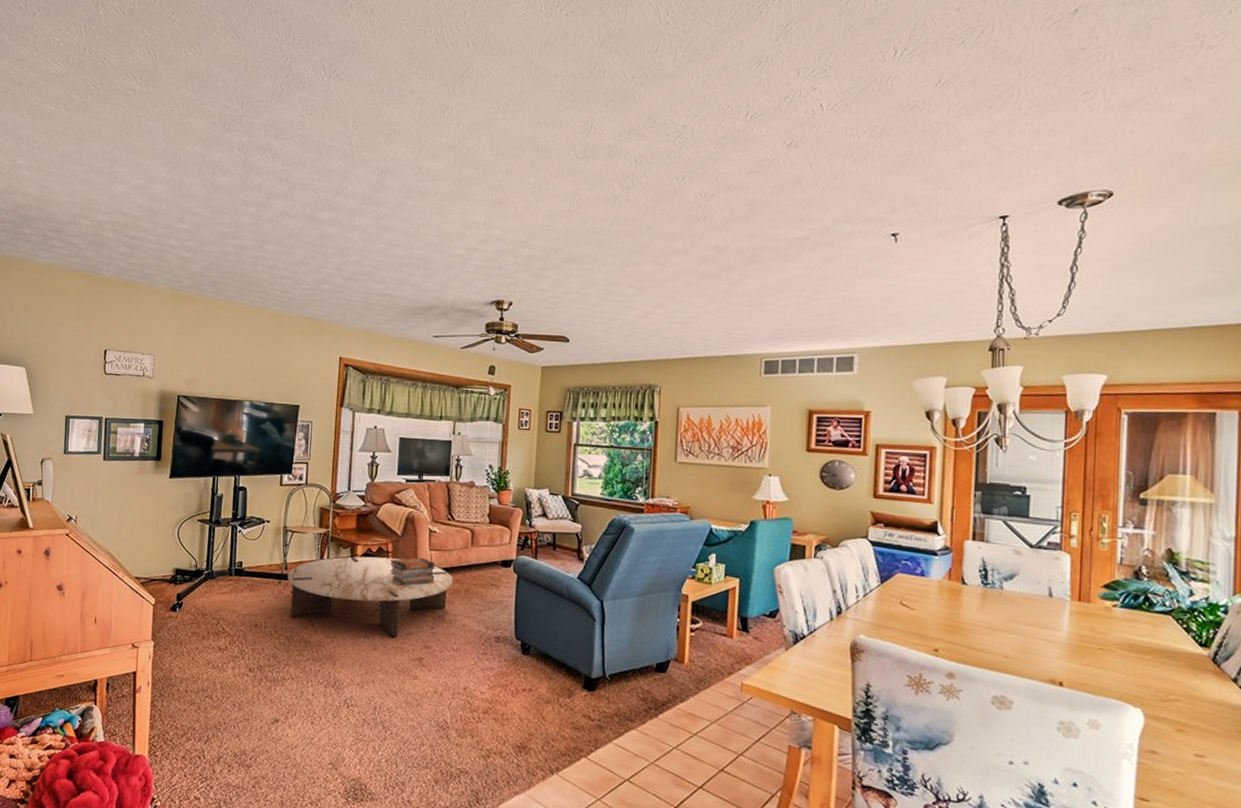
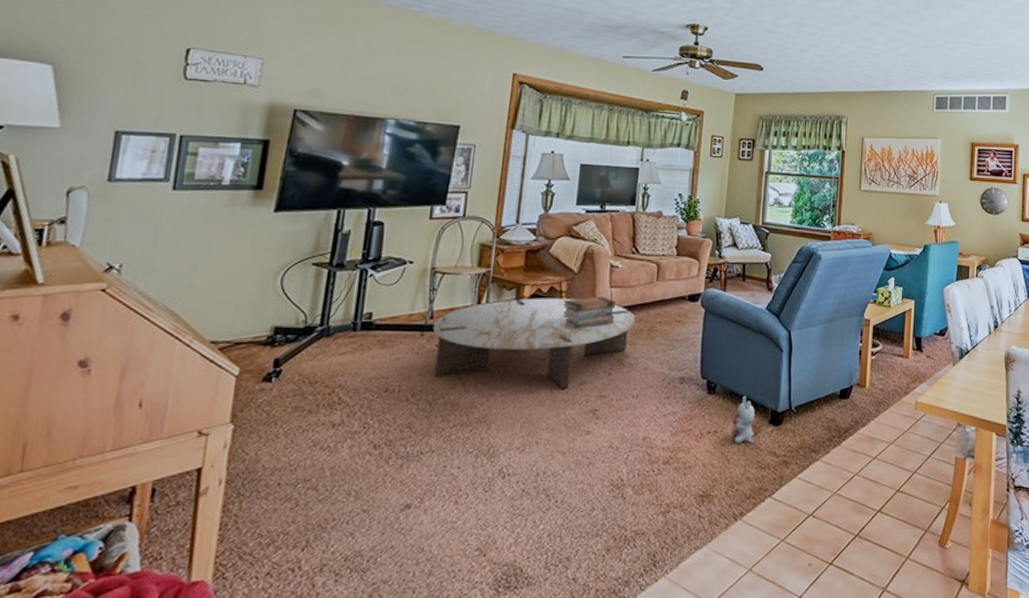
plush toy: none [546,659,569,705] -> present [731,395,755,443]

